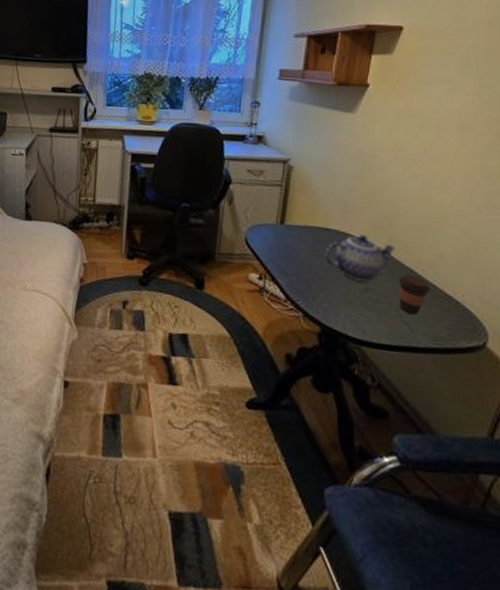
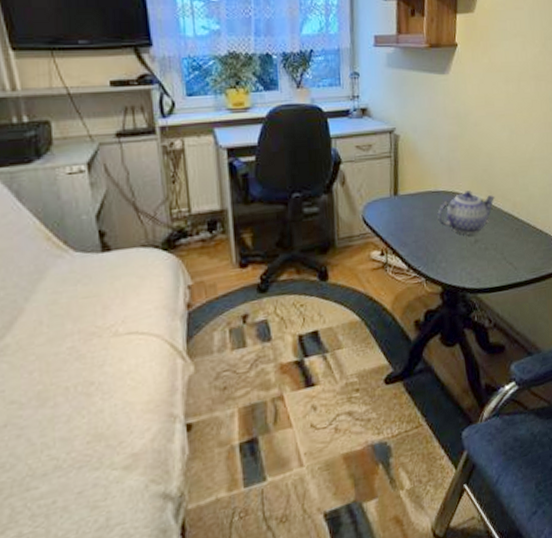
coffee cup: present [398,274,431,315] -> none [500,218,526,254]

